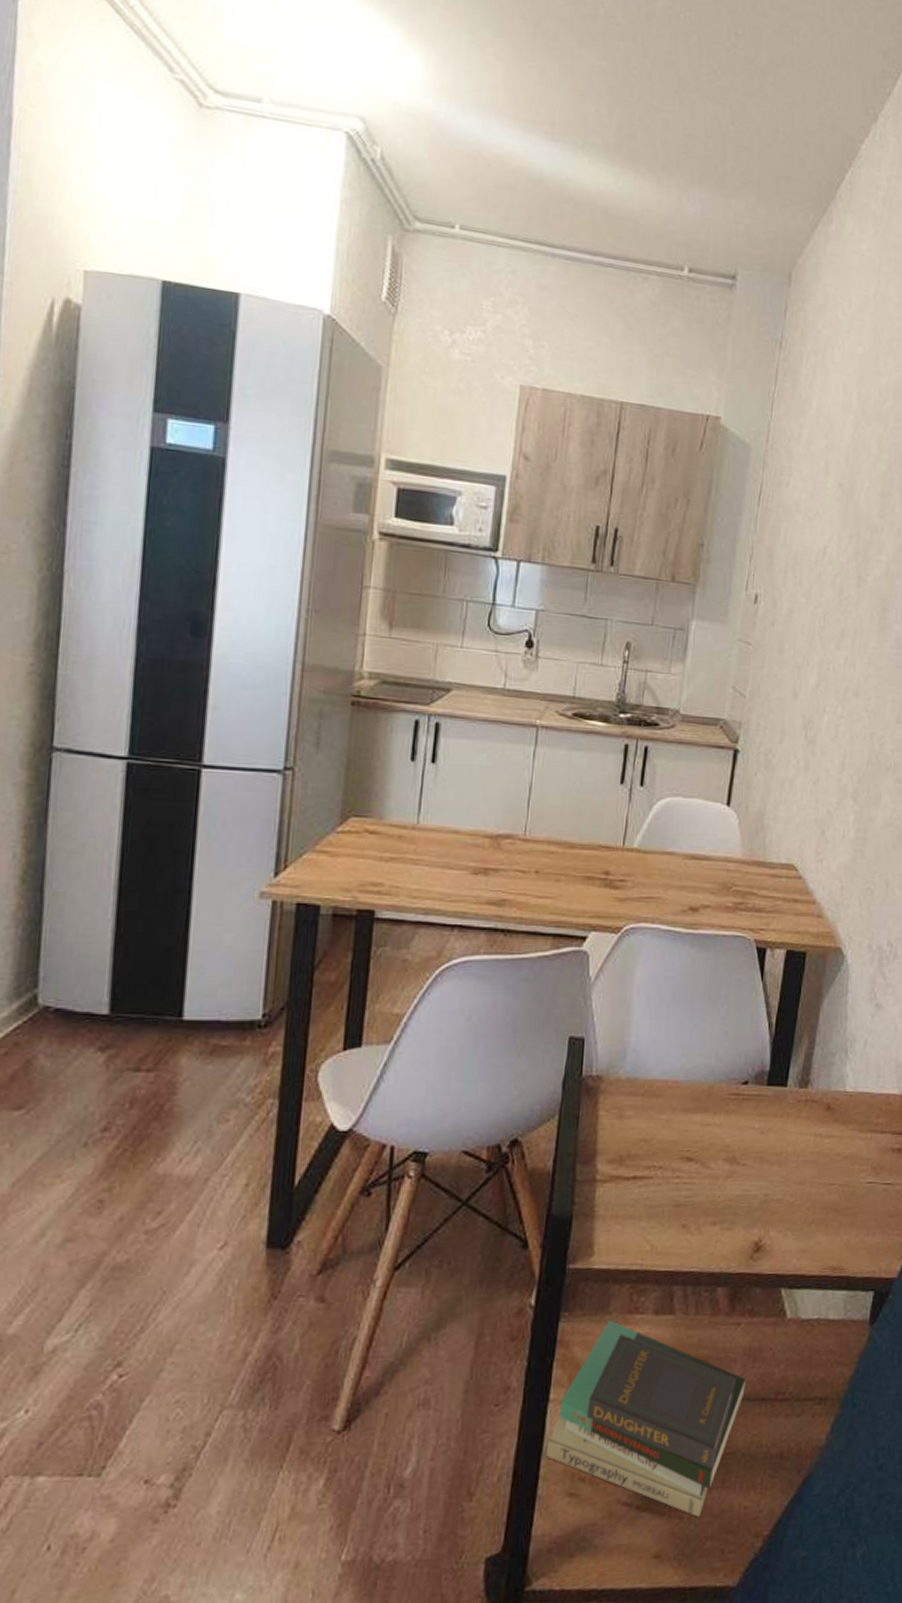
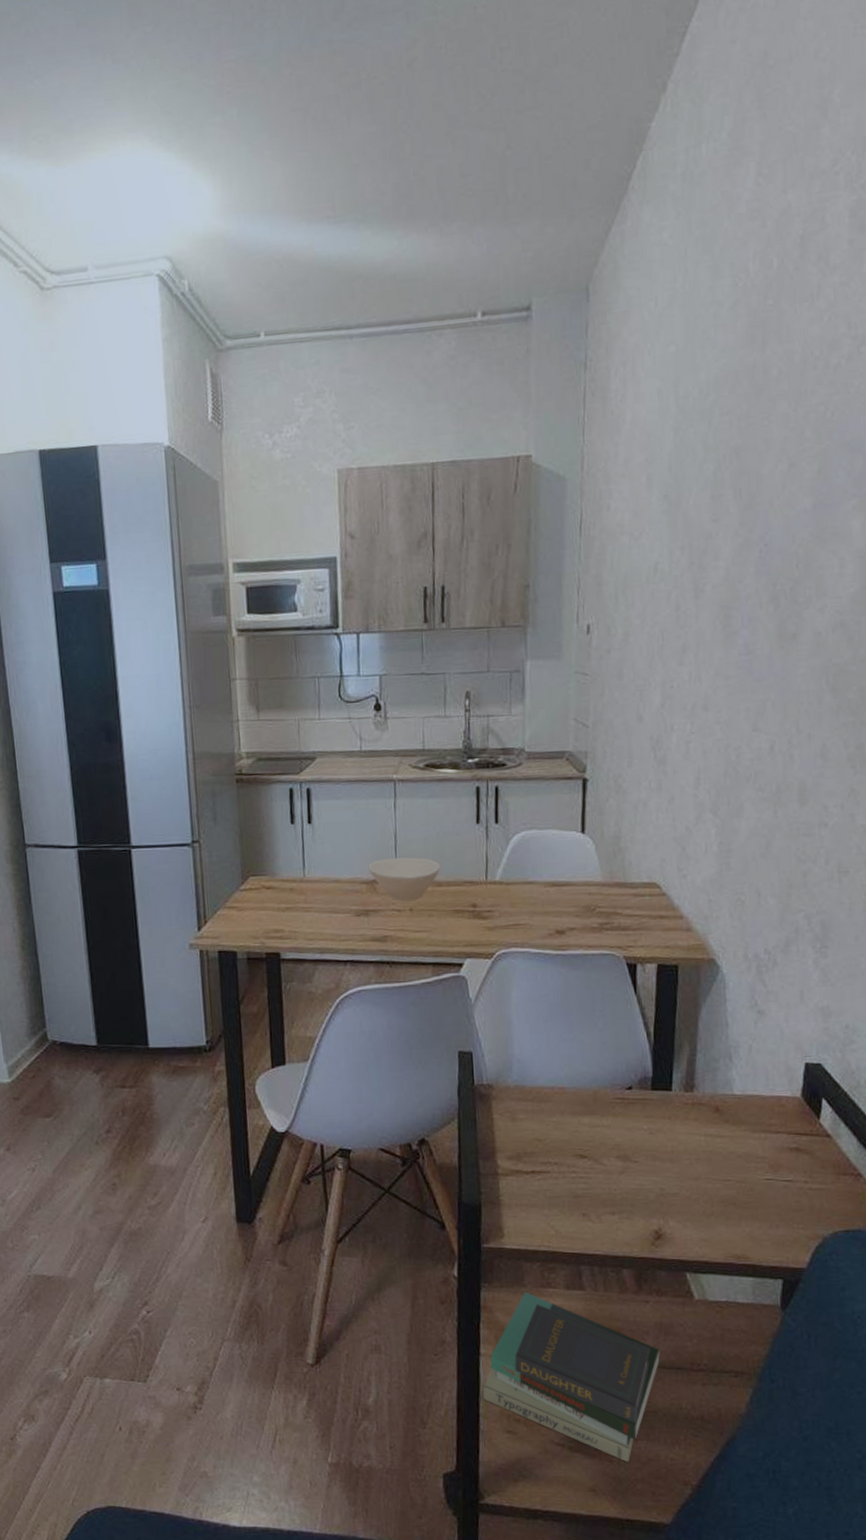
bowl: none [494,812,576,863] -> present [368,857,441,902]

